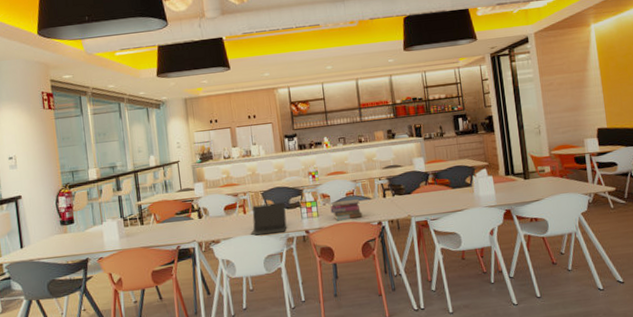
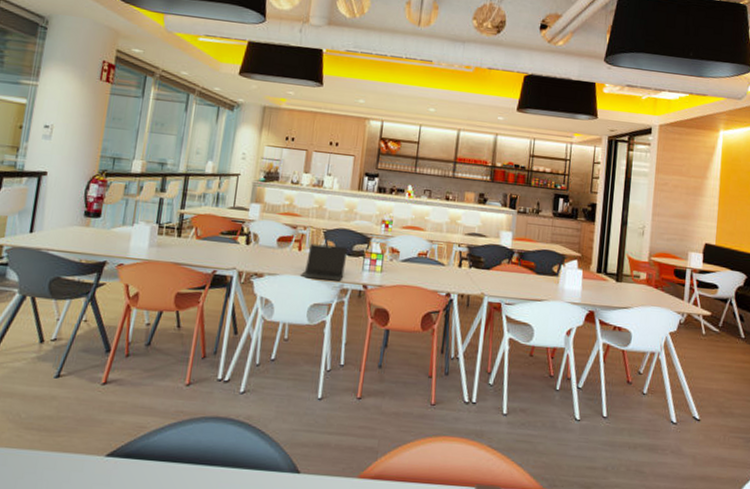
books: present [330,199,363,221] -> none [396,259,432,284]

